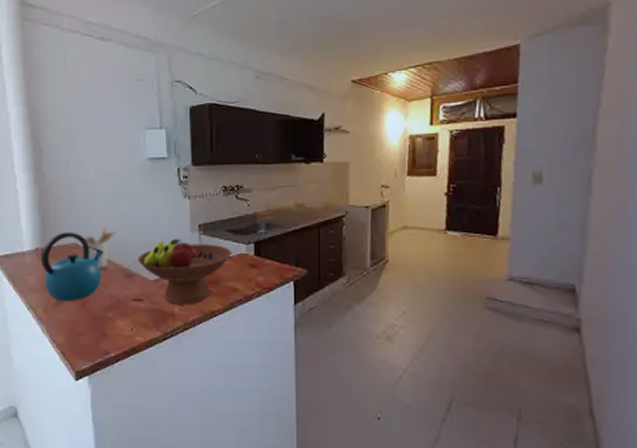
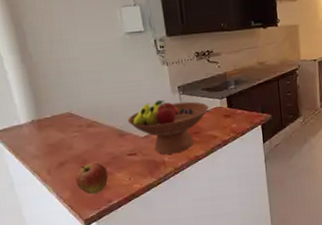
kettle: present [40,232,104,302] -> none [37,103,98,164]
apple: none [72,305,109,342] -> present [75,162,109,194]
utensil holder: present [85,227,116,269] -> none [77,96,105,132]

